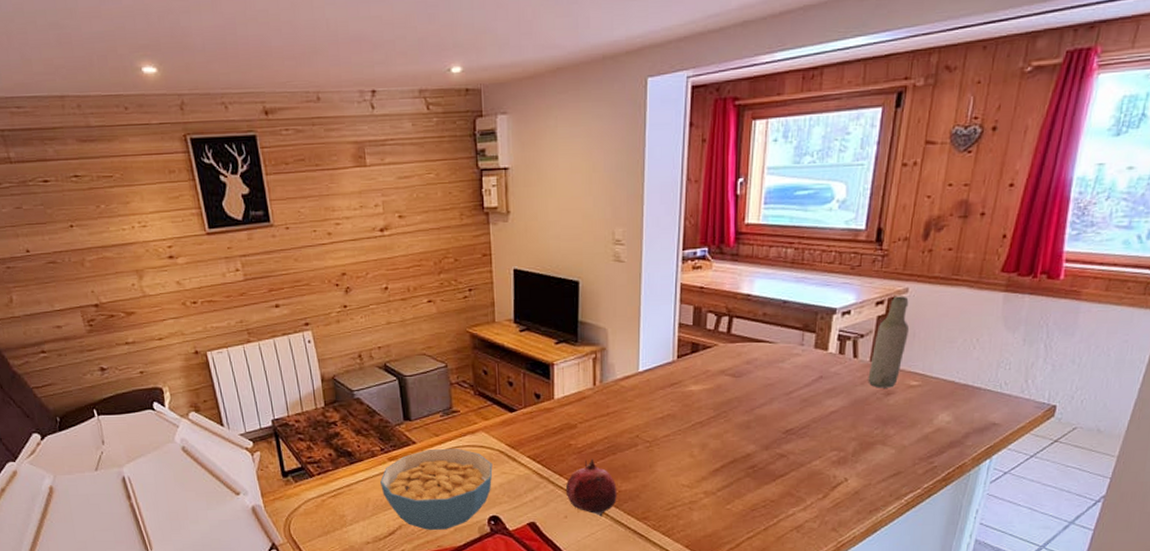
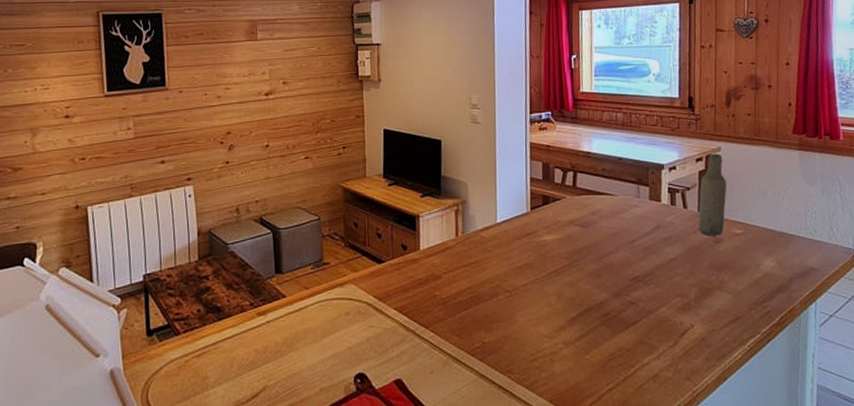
cereal bowl: present [380,448,493,530] -> none [247,301,360,391]
fruit: present [565,458,617,517] -> none [431,309,481,371]

